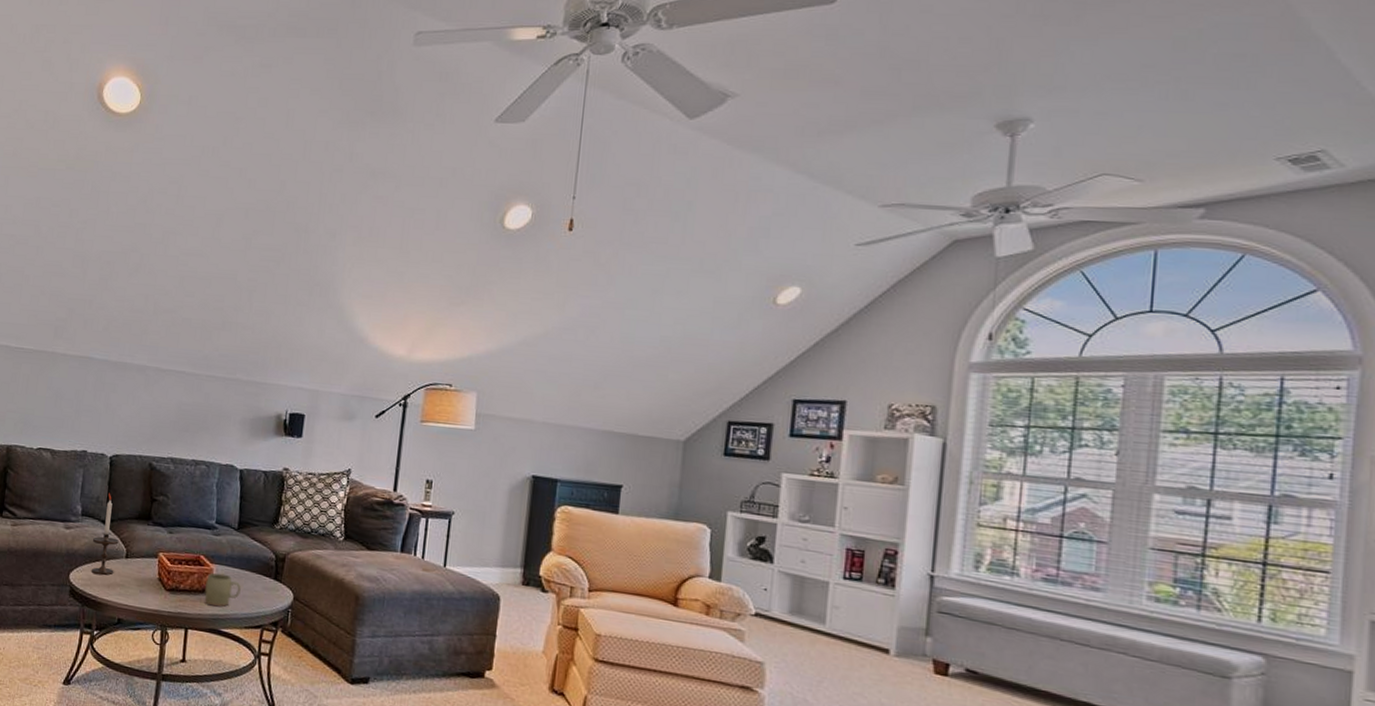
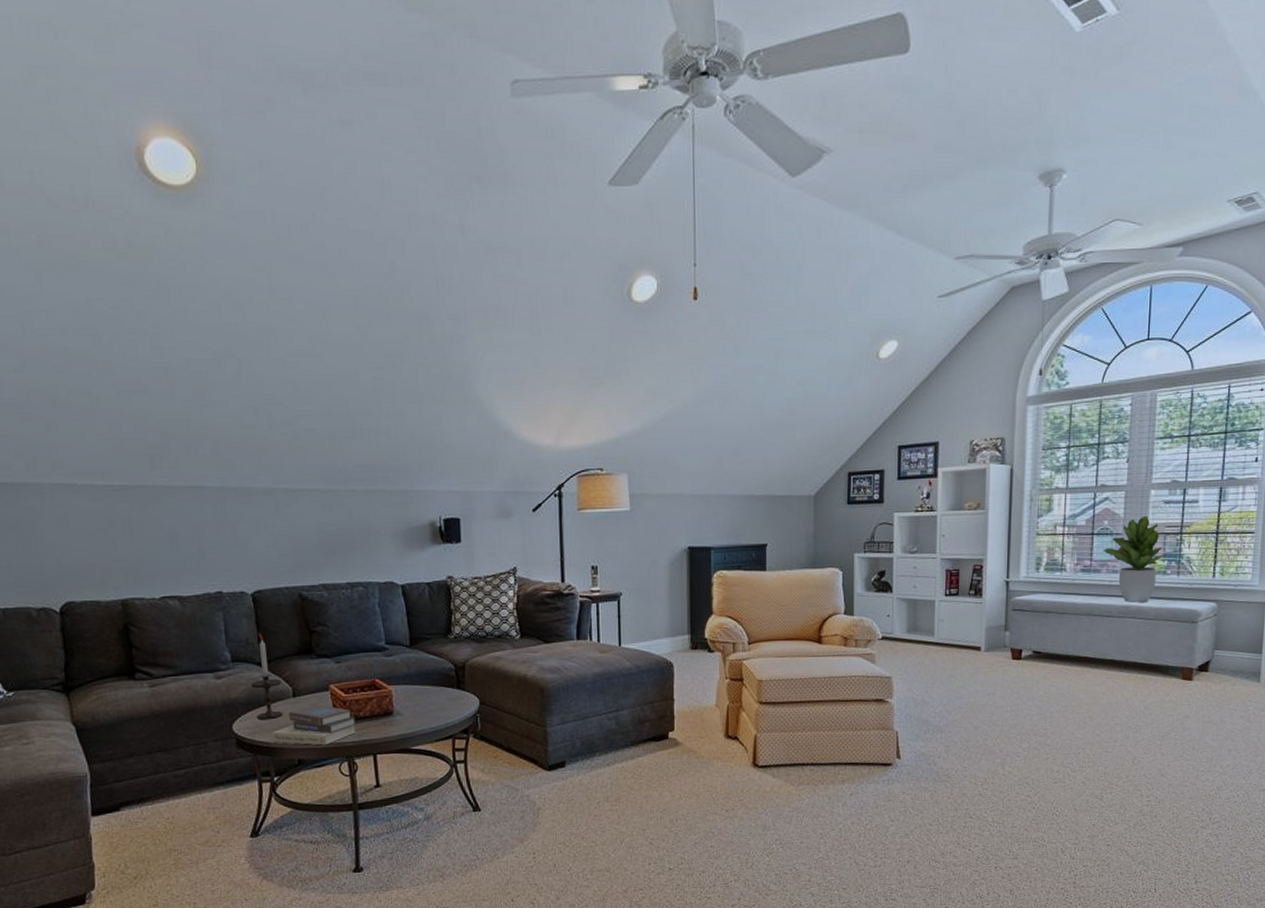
books: none [100,569,176,610] -> present [272,705,356,746]
mug: present [204,572,241,607] -> none [386,693,425,727]
potted plant: none [1076,525,1179,637] -> present [1103,515,1166,603]

